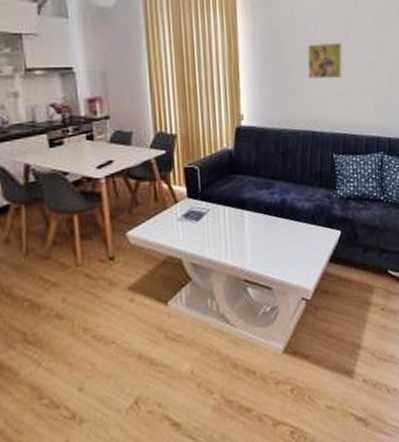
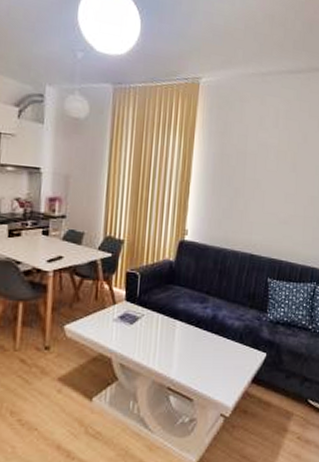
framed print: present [307,42,343,78] -> none [252,172,288,207]

